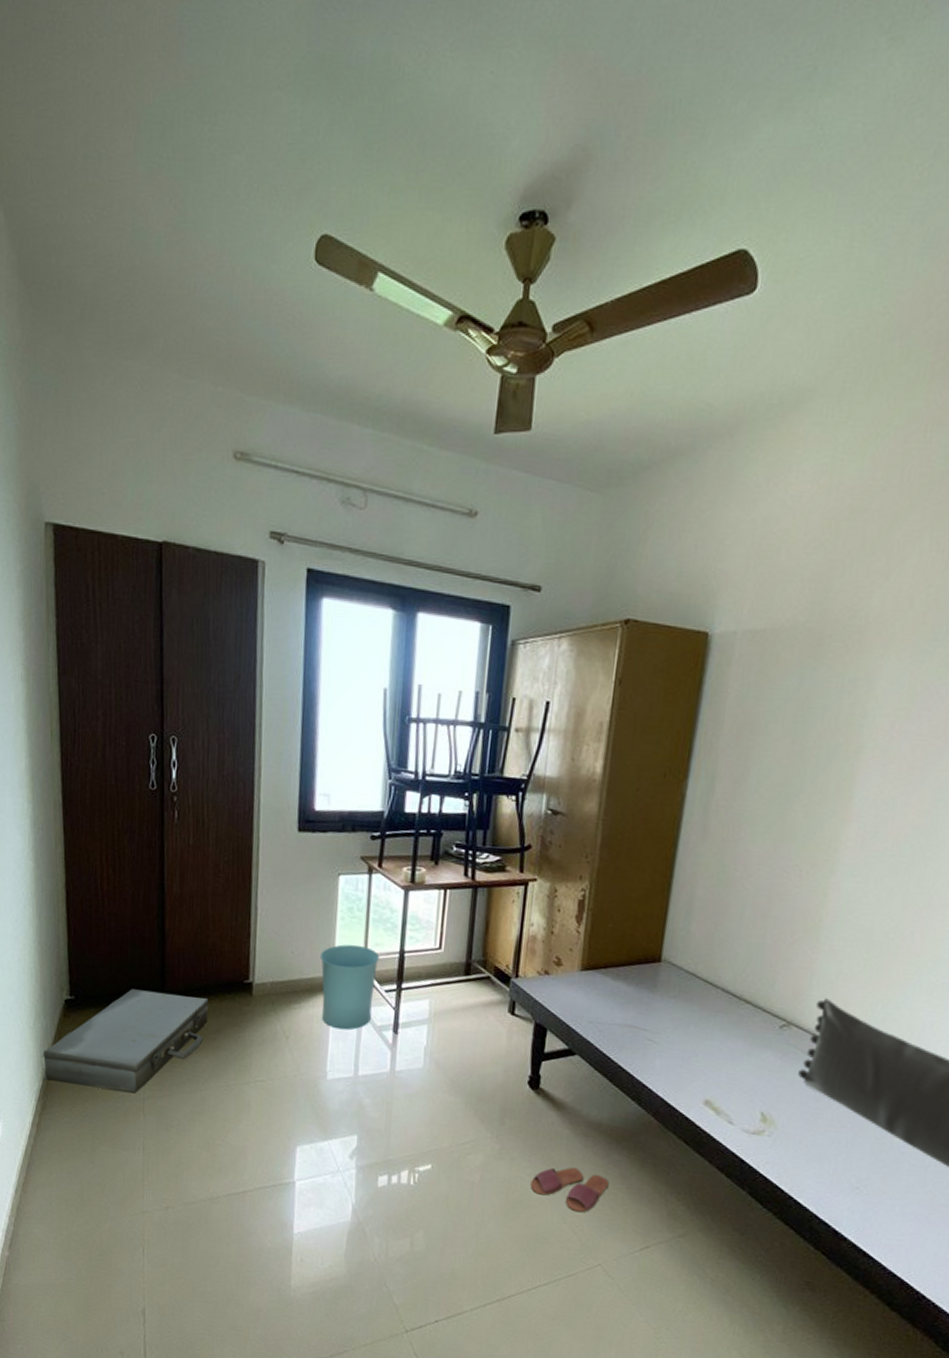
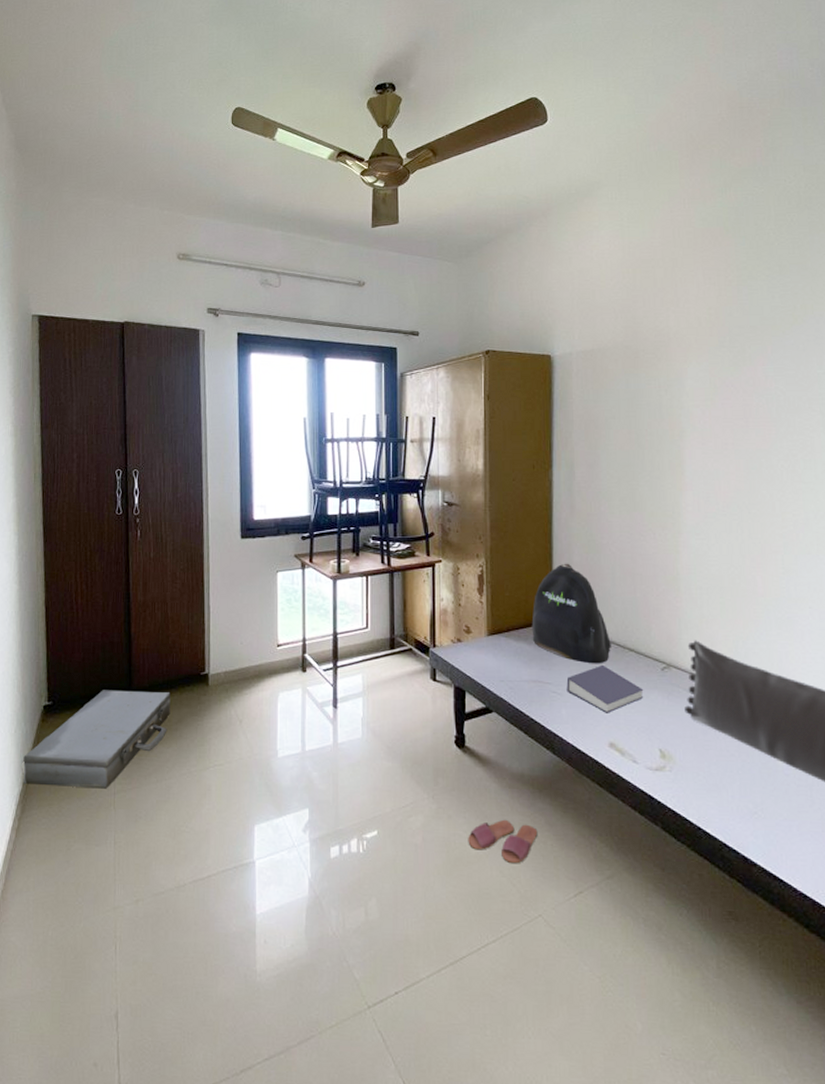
waste bin: present [319,944,380,1030] -> none [265,632,317,709]
backpack: none [633,895,726,1014] -> present [531,563,611,663]
book: none [664,1015,755,1069] -> present [566,664,644,713]

